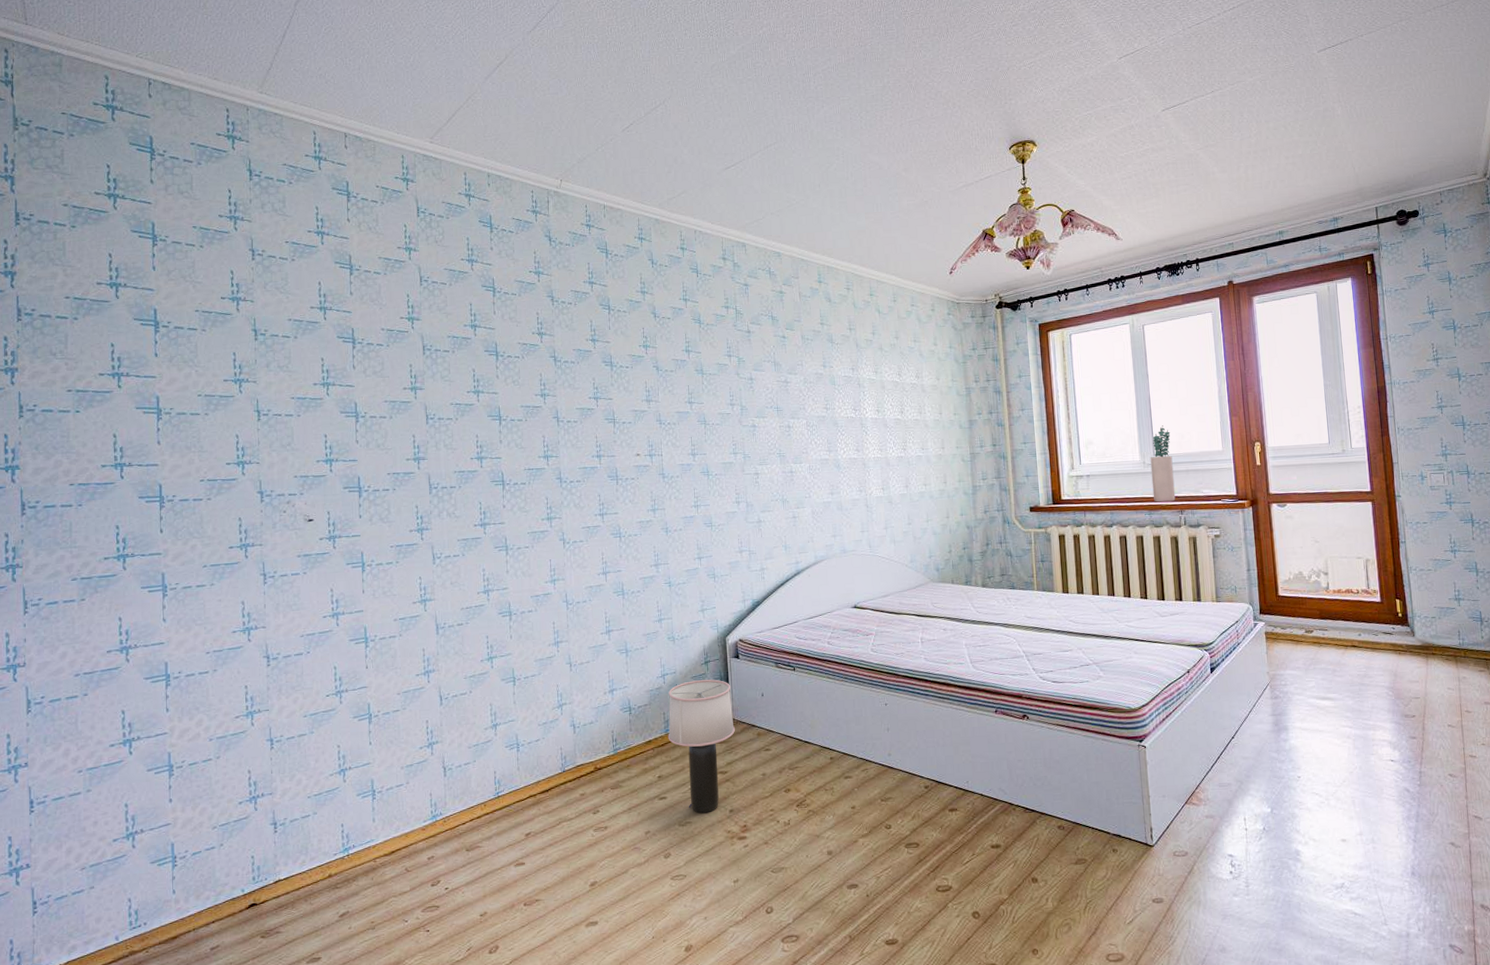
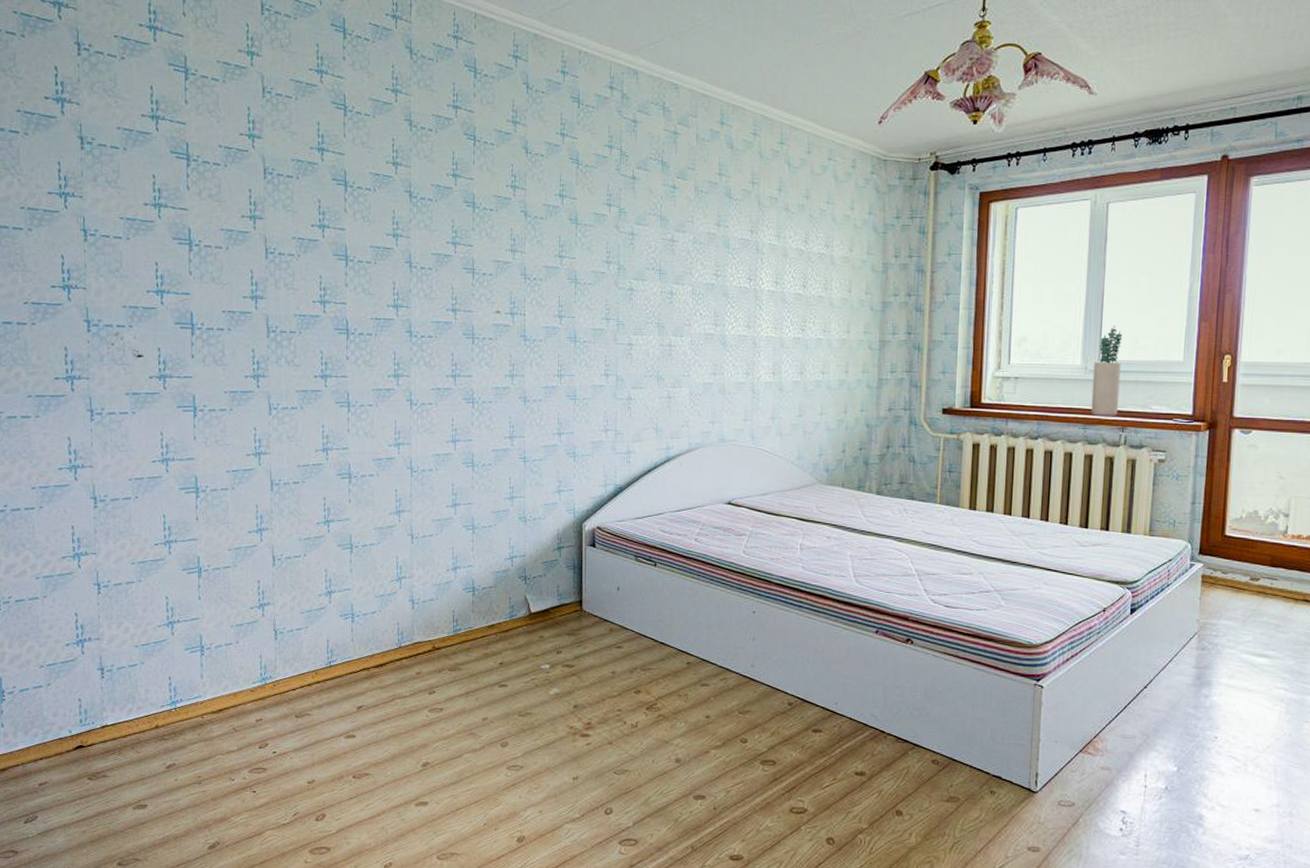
table lamp: present [668,679,735,814] -> none [512,565,585,706]

